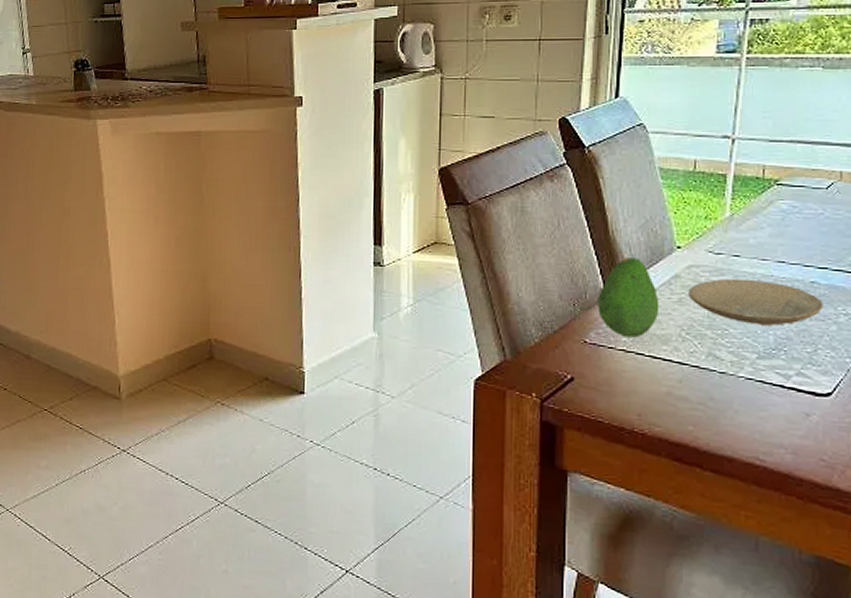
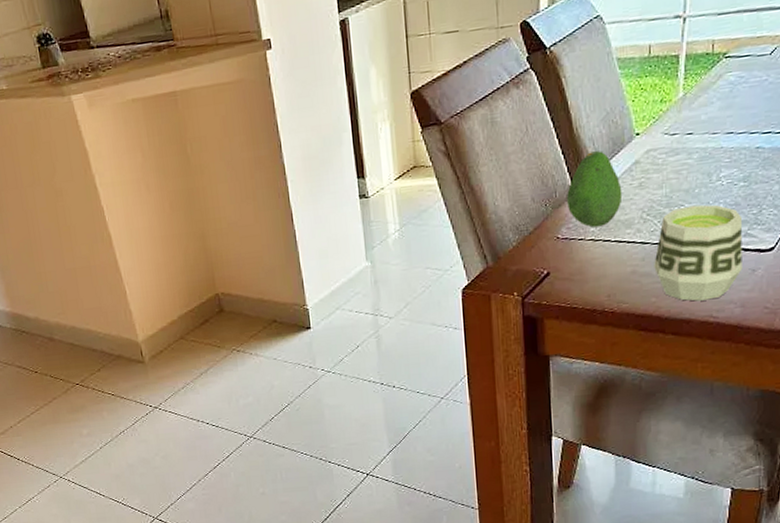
plate: present [688,278,823,326] -> none [647,153,767,196]
cup: none [692,331,795,440] -> present [654,204,742,301]

